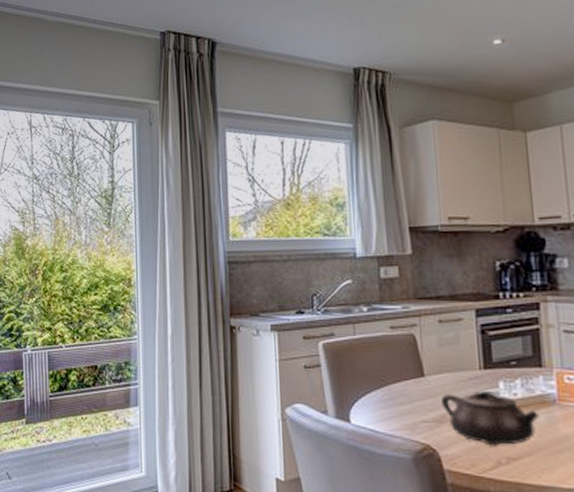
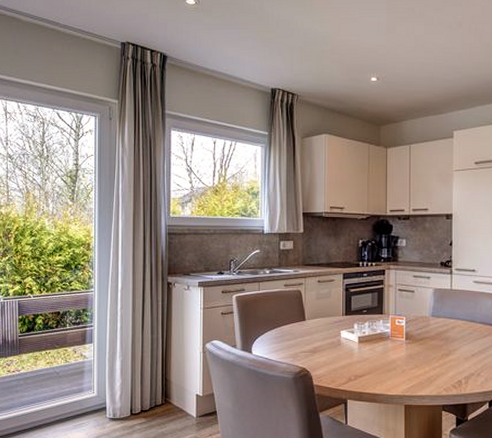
teapot: present [441,390,539,447] -> none [316,330,378,368]

